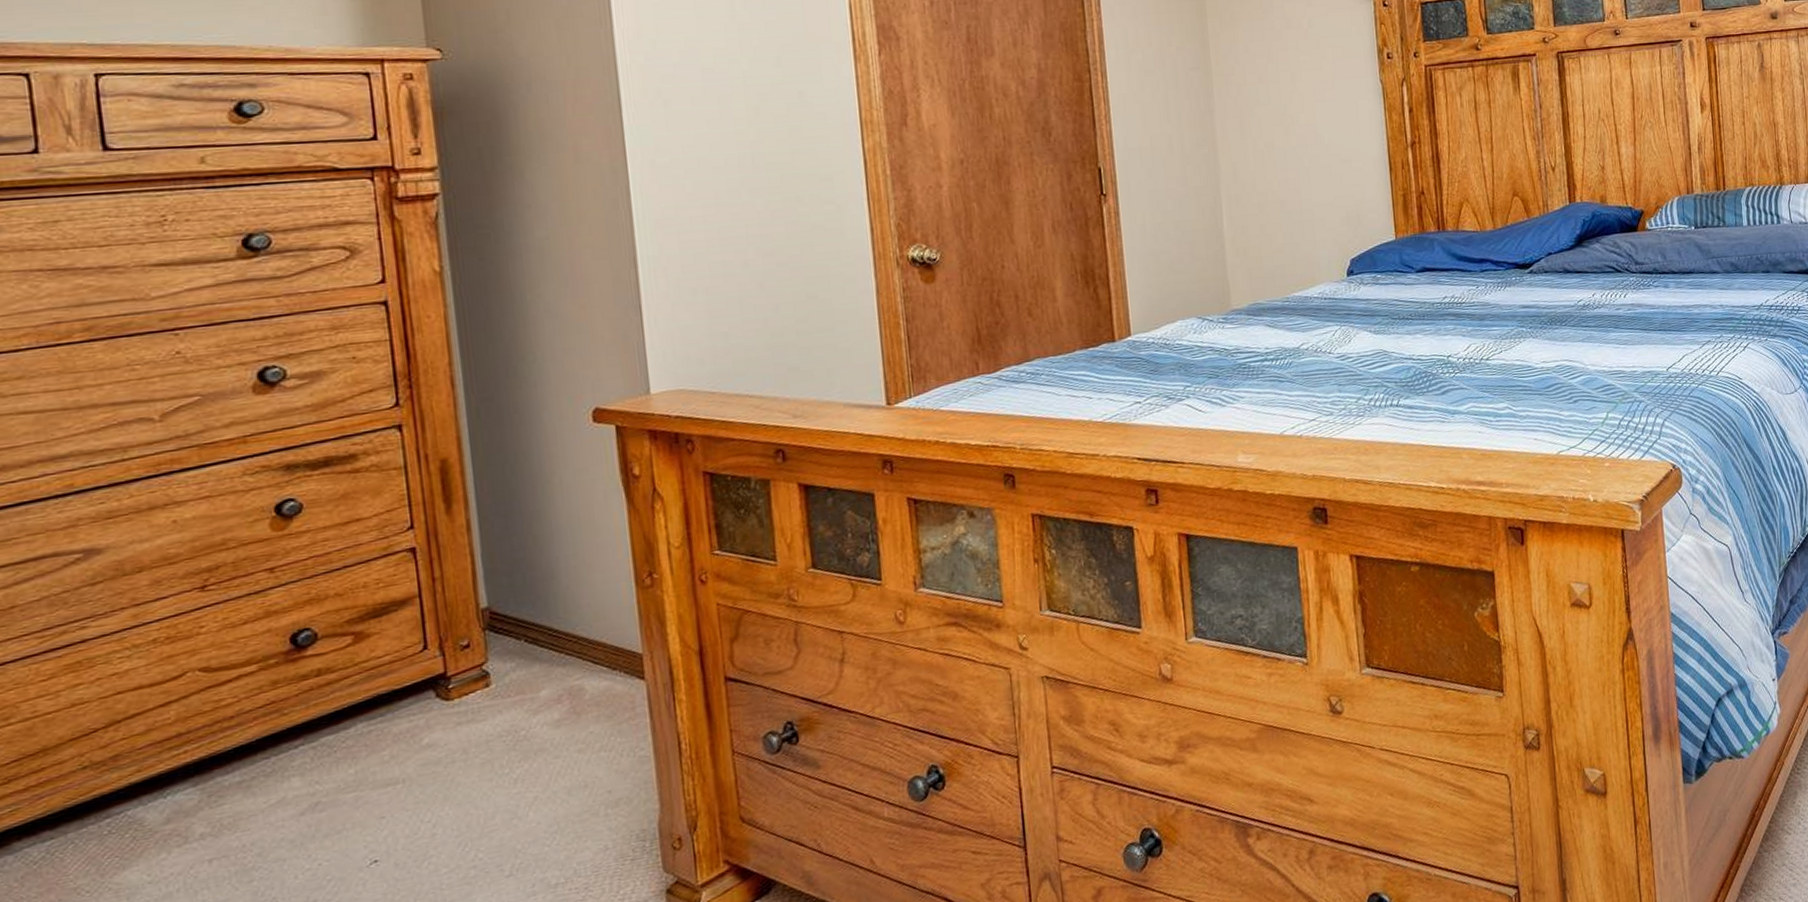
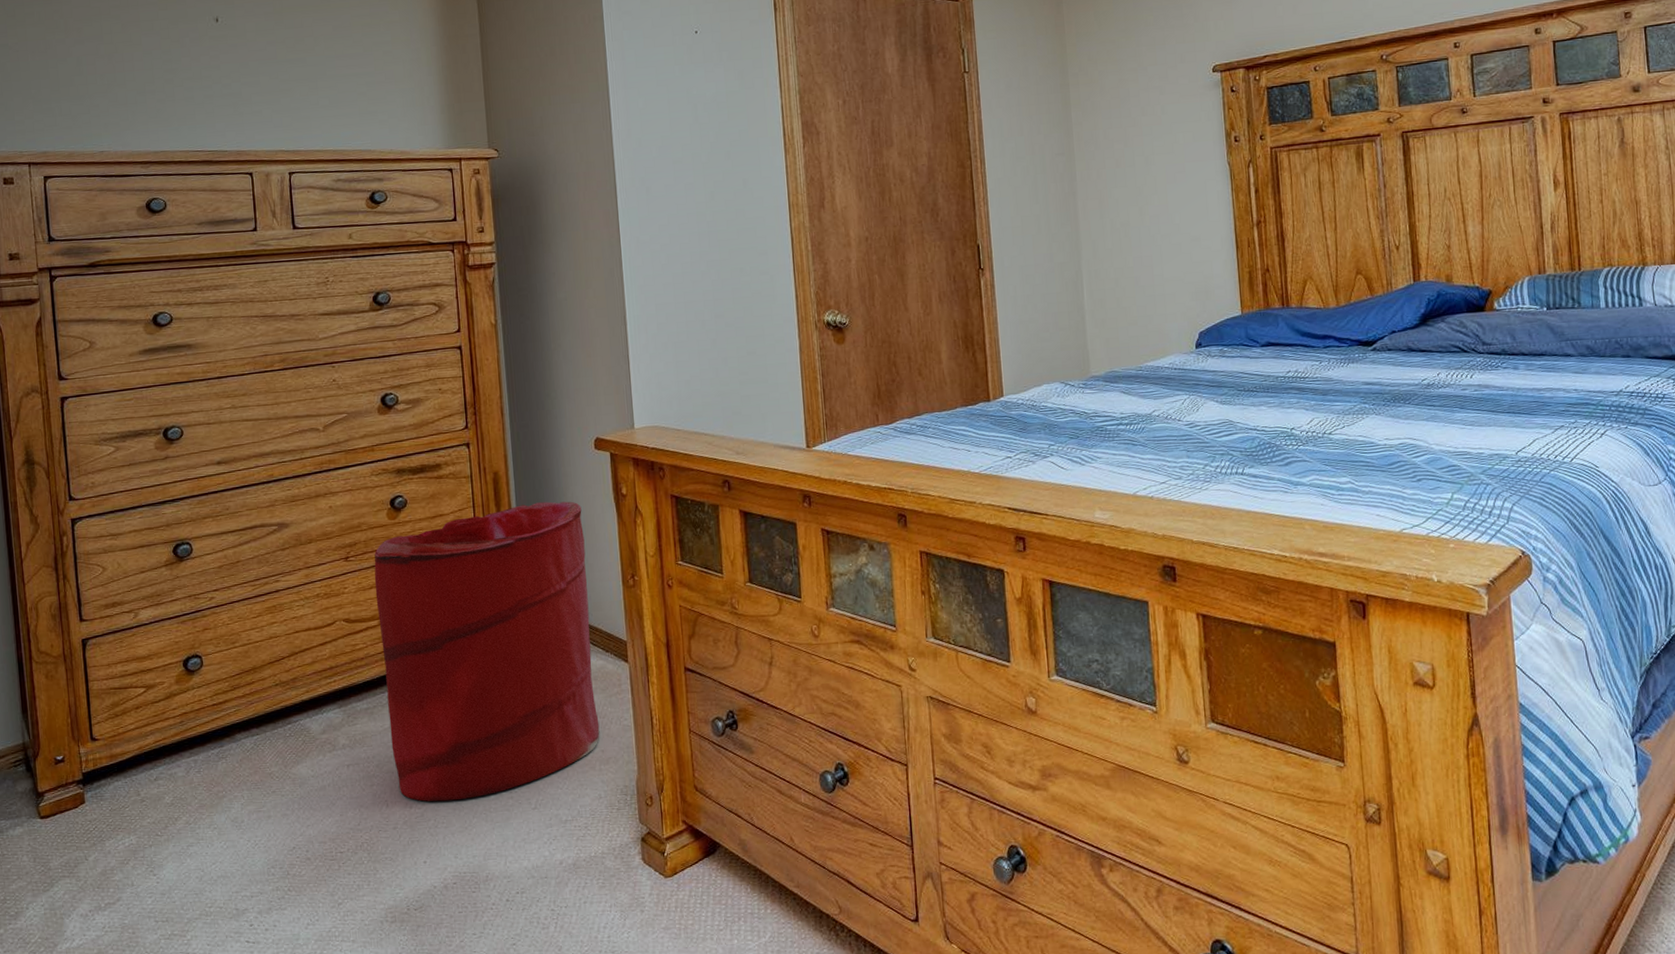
laundry hamper: none [249,488,606,891] -> present [374,501,600,802]

